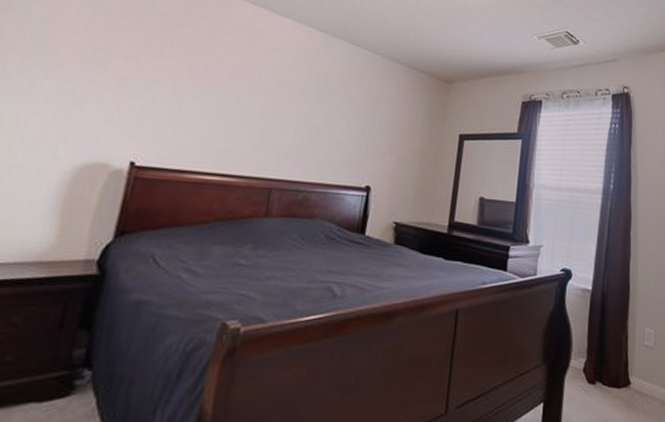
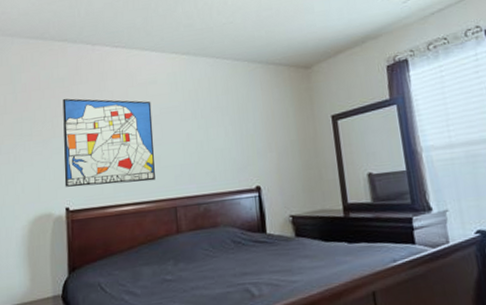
wall art: none [135,37,271,155] -> present [62,98,155,187]

